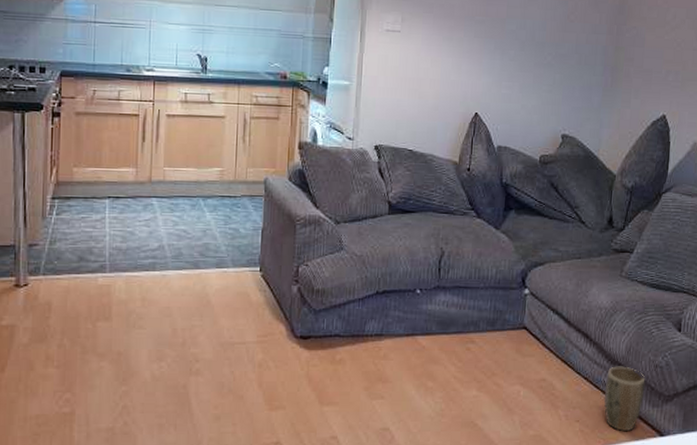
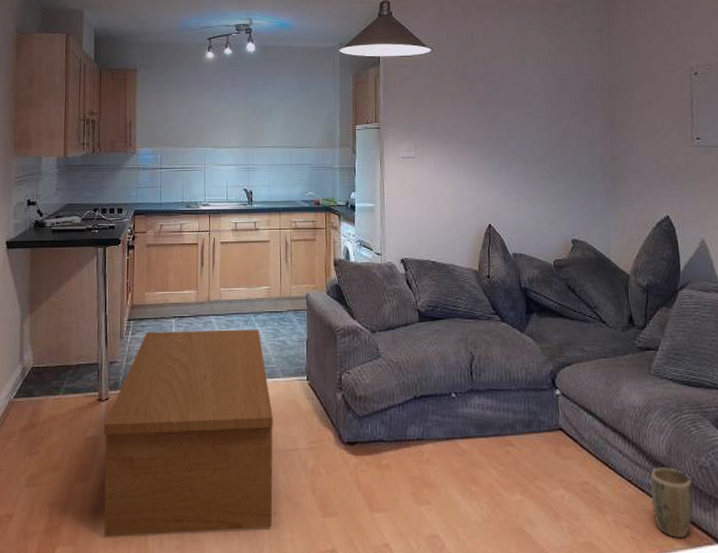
coffee table: none [22,212,220,429] -> present [103,329,273,537]

